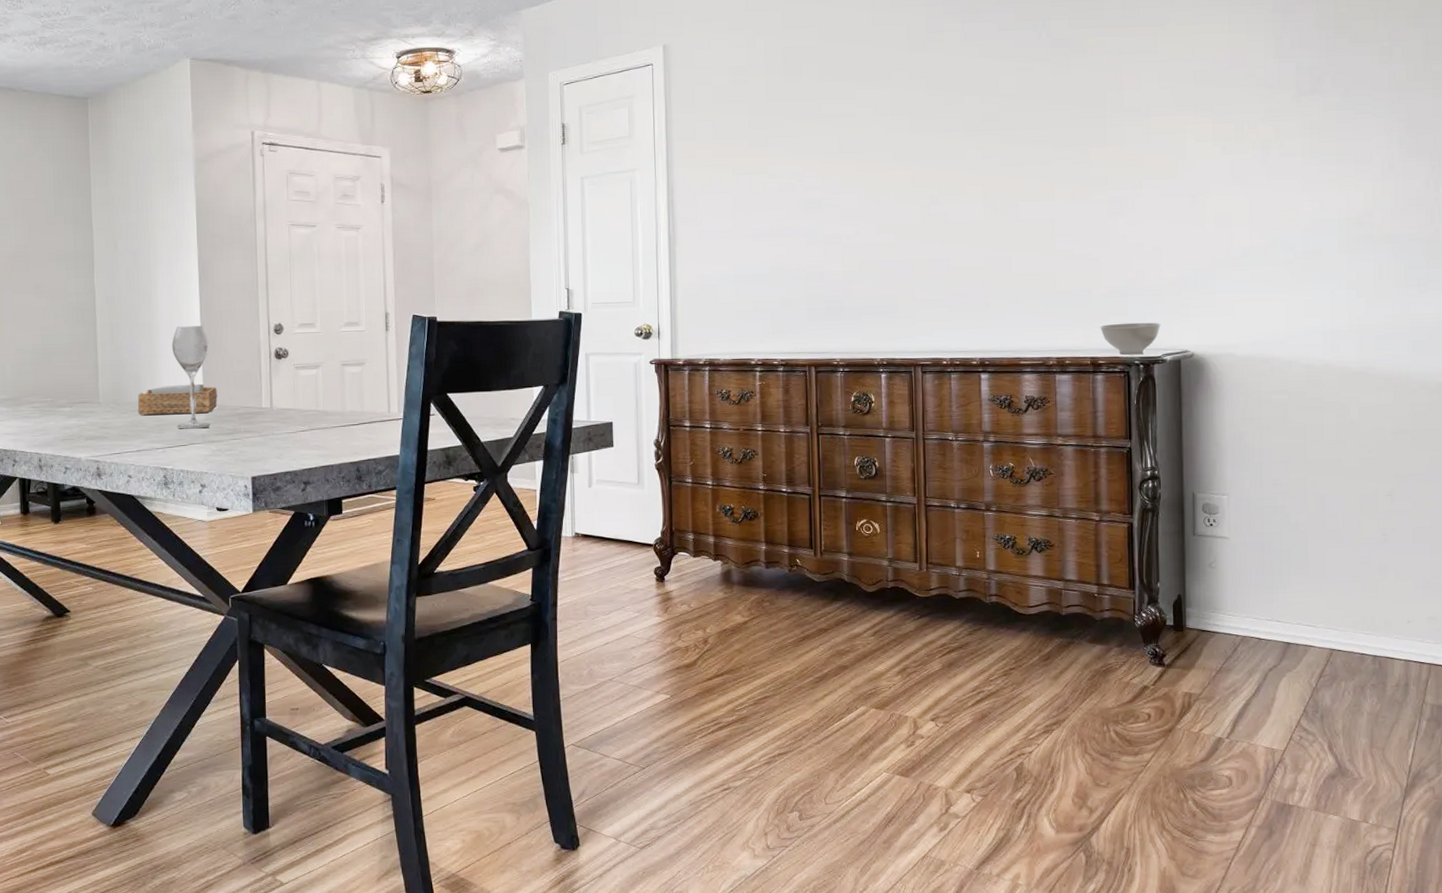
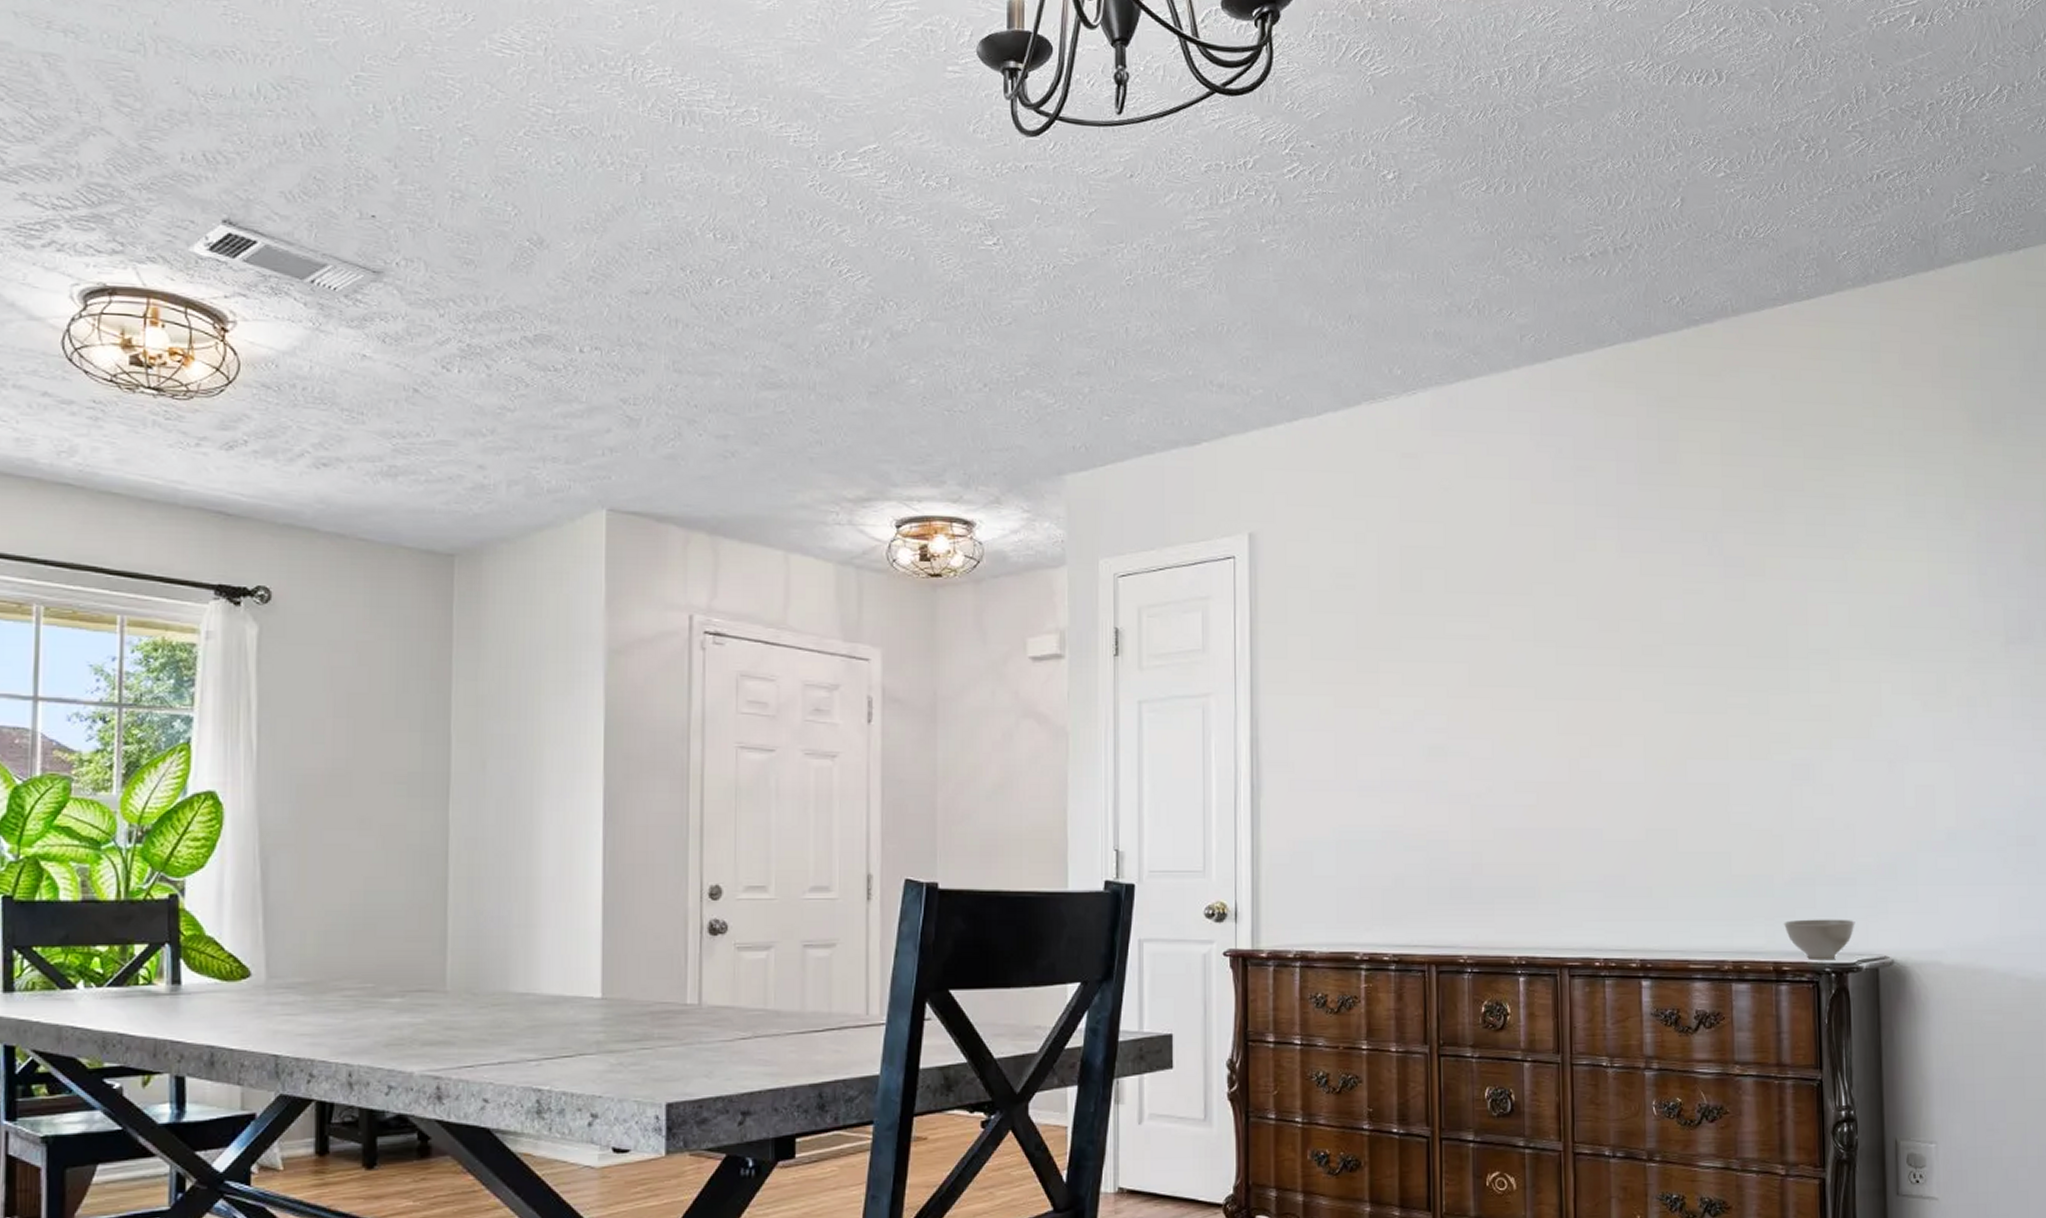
napkin holder: present [137,383,218,416] -> none [502,967,622,1012]
wineglass: present [171,326,211,429] -> none [558,884,615,1033]

